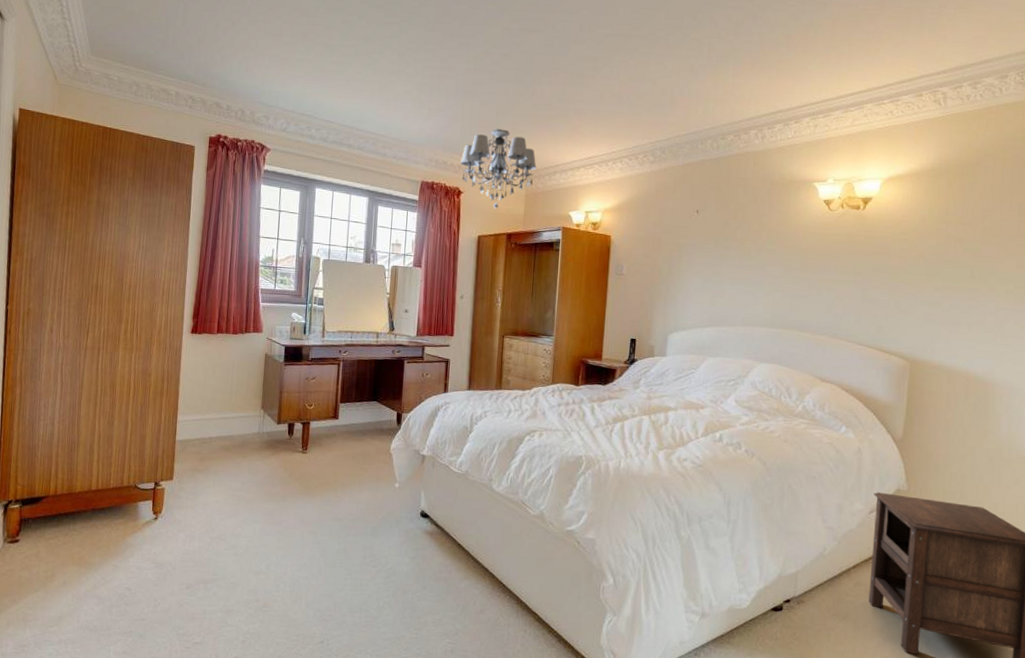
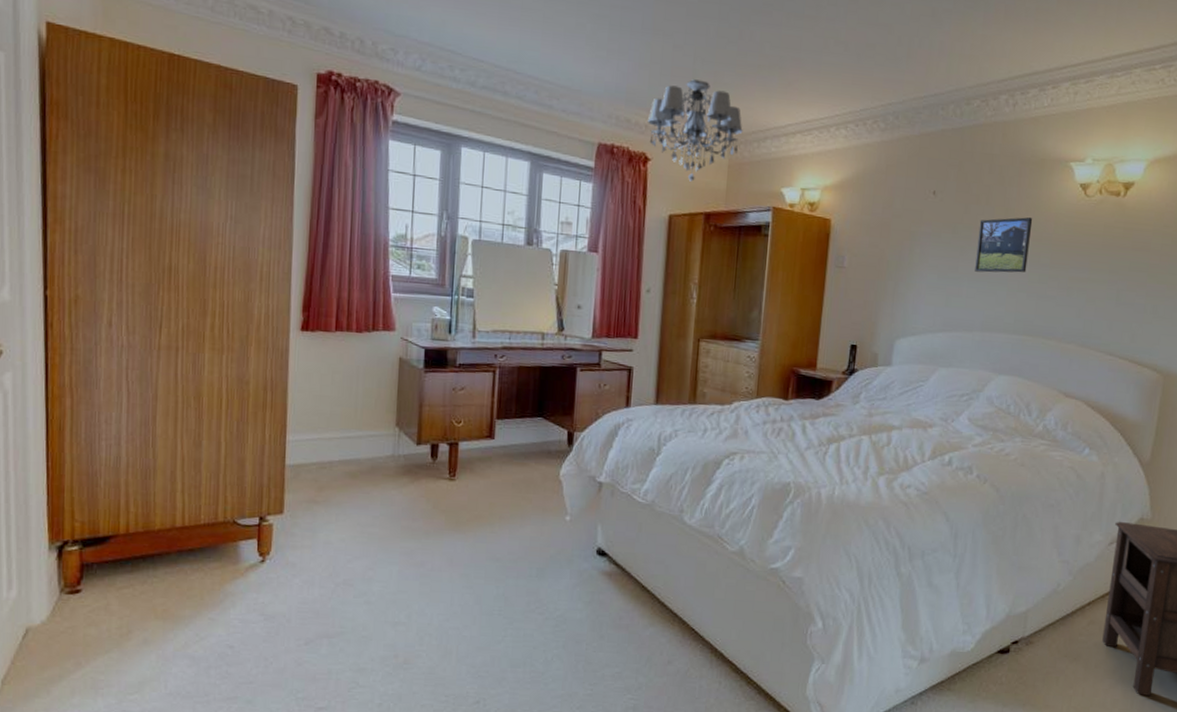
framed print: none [735,229,784,276] -> present [975,216,1033,273]

